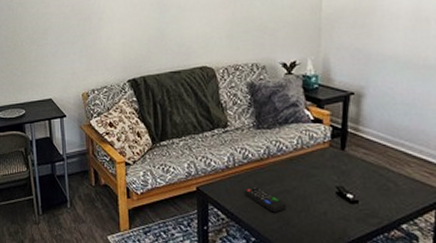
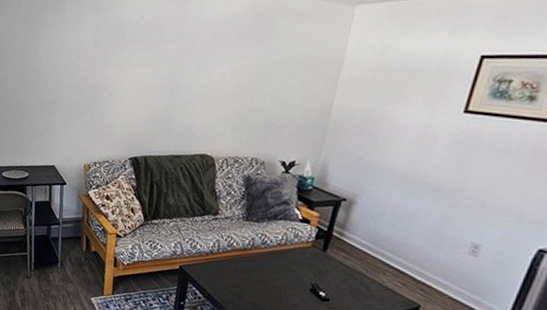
remote control: present [244,186,287,213] -> none [223,272,262,299]

